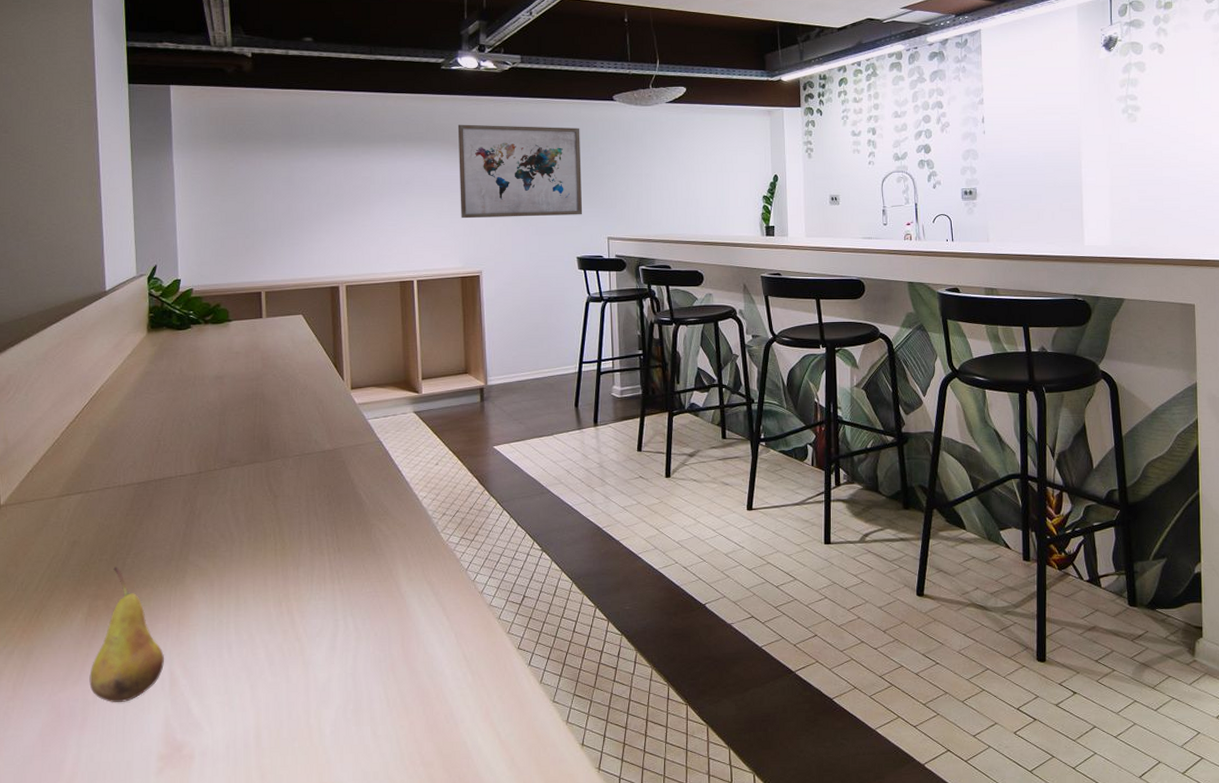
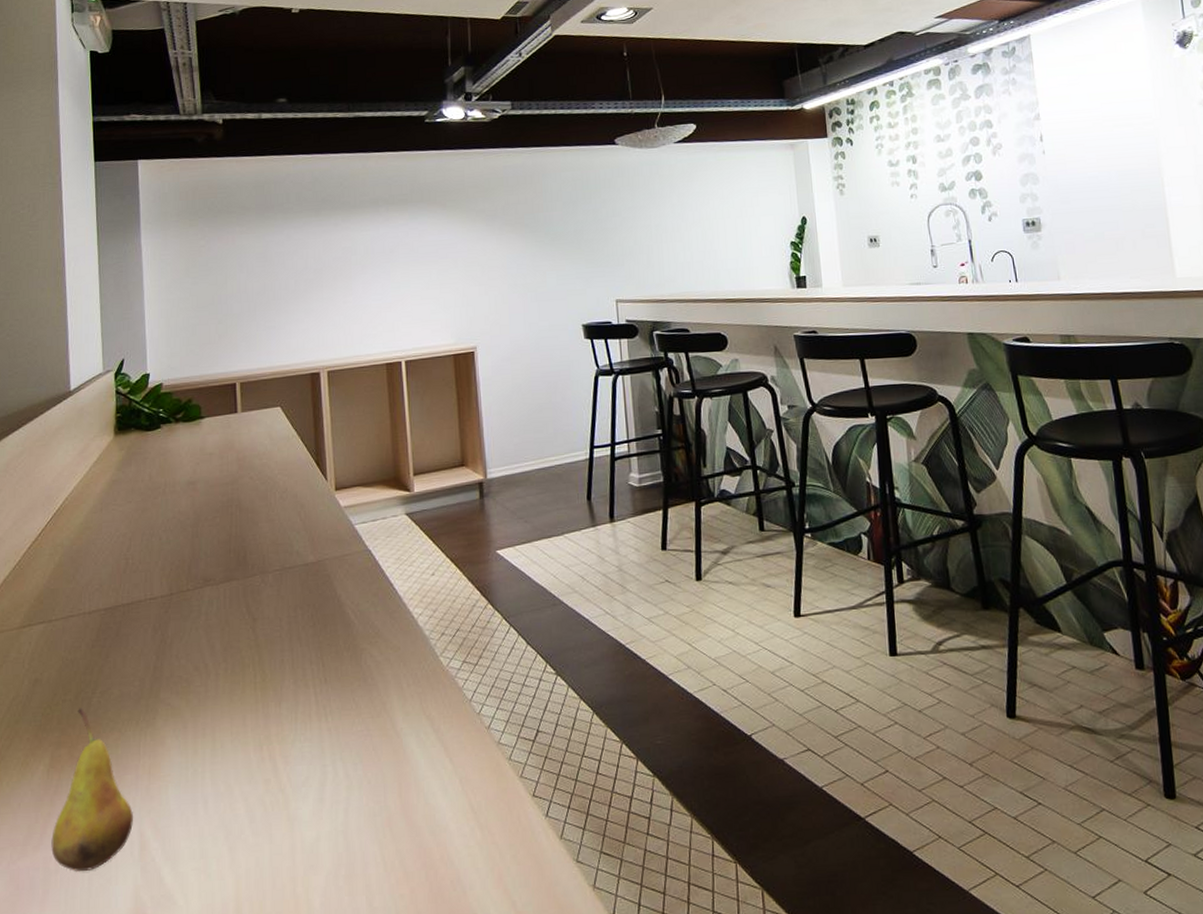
wall art: present [457,124,583,219] -> none [444,177,587,288]

